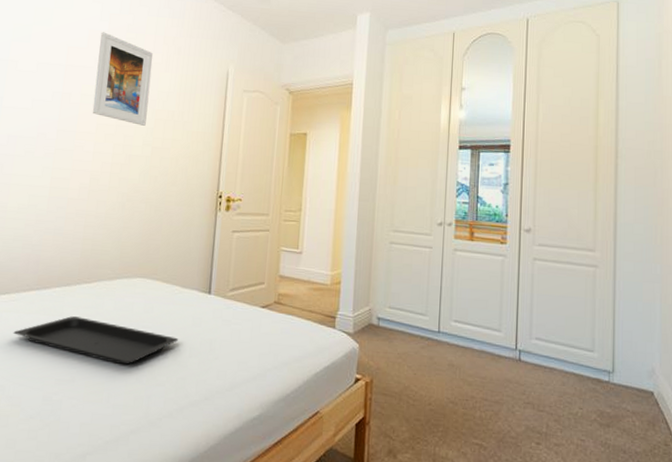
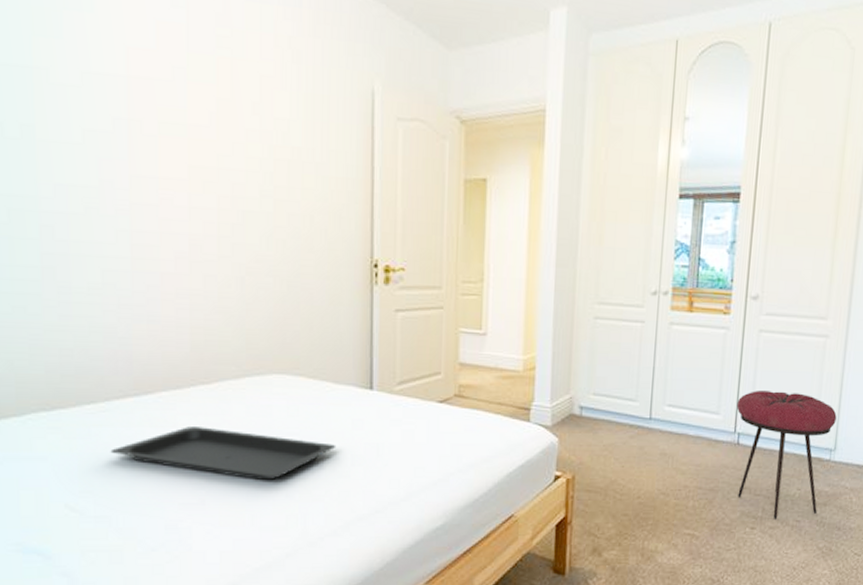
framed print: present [92,32,153,126] -> none [175,24,261,169]
stool: none [516,312,612,437] -> present [736,391,837,519]

